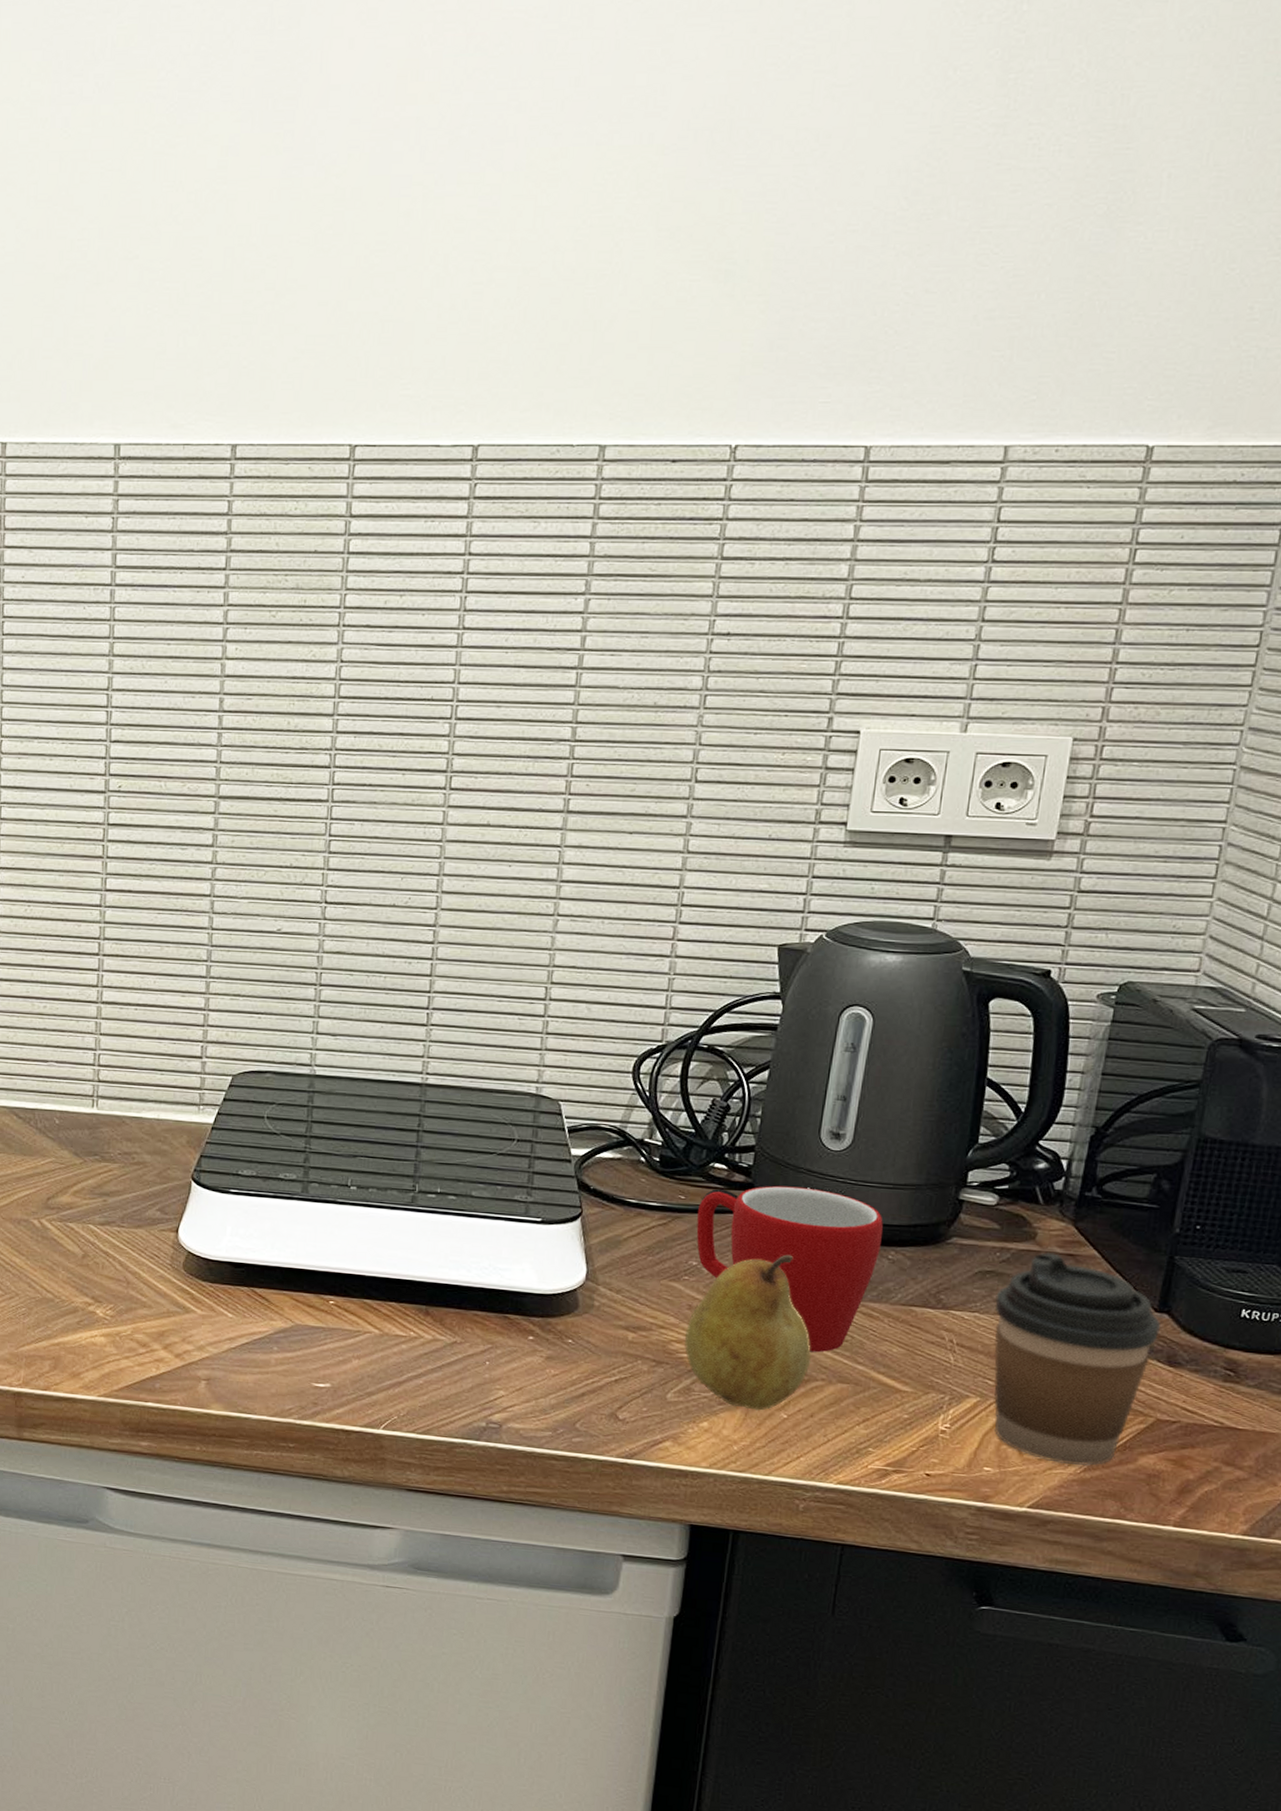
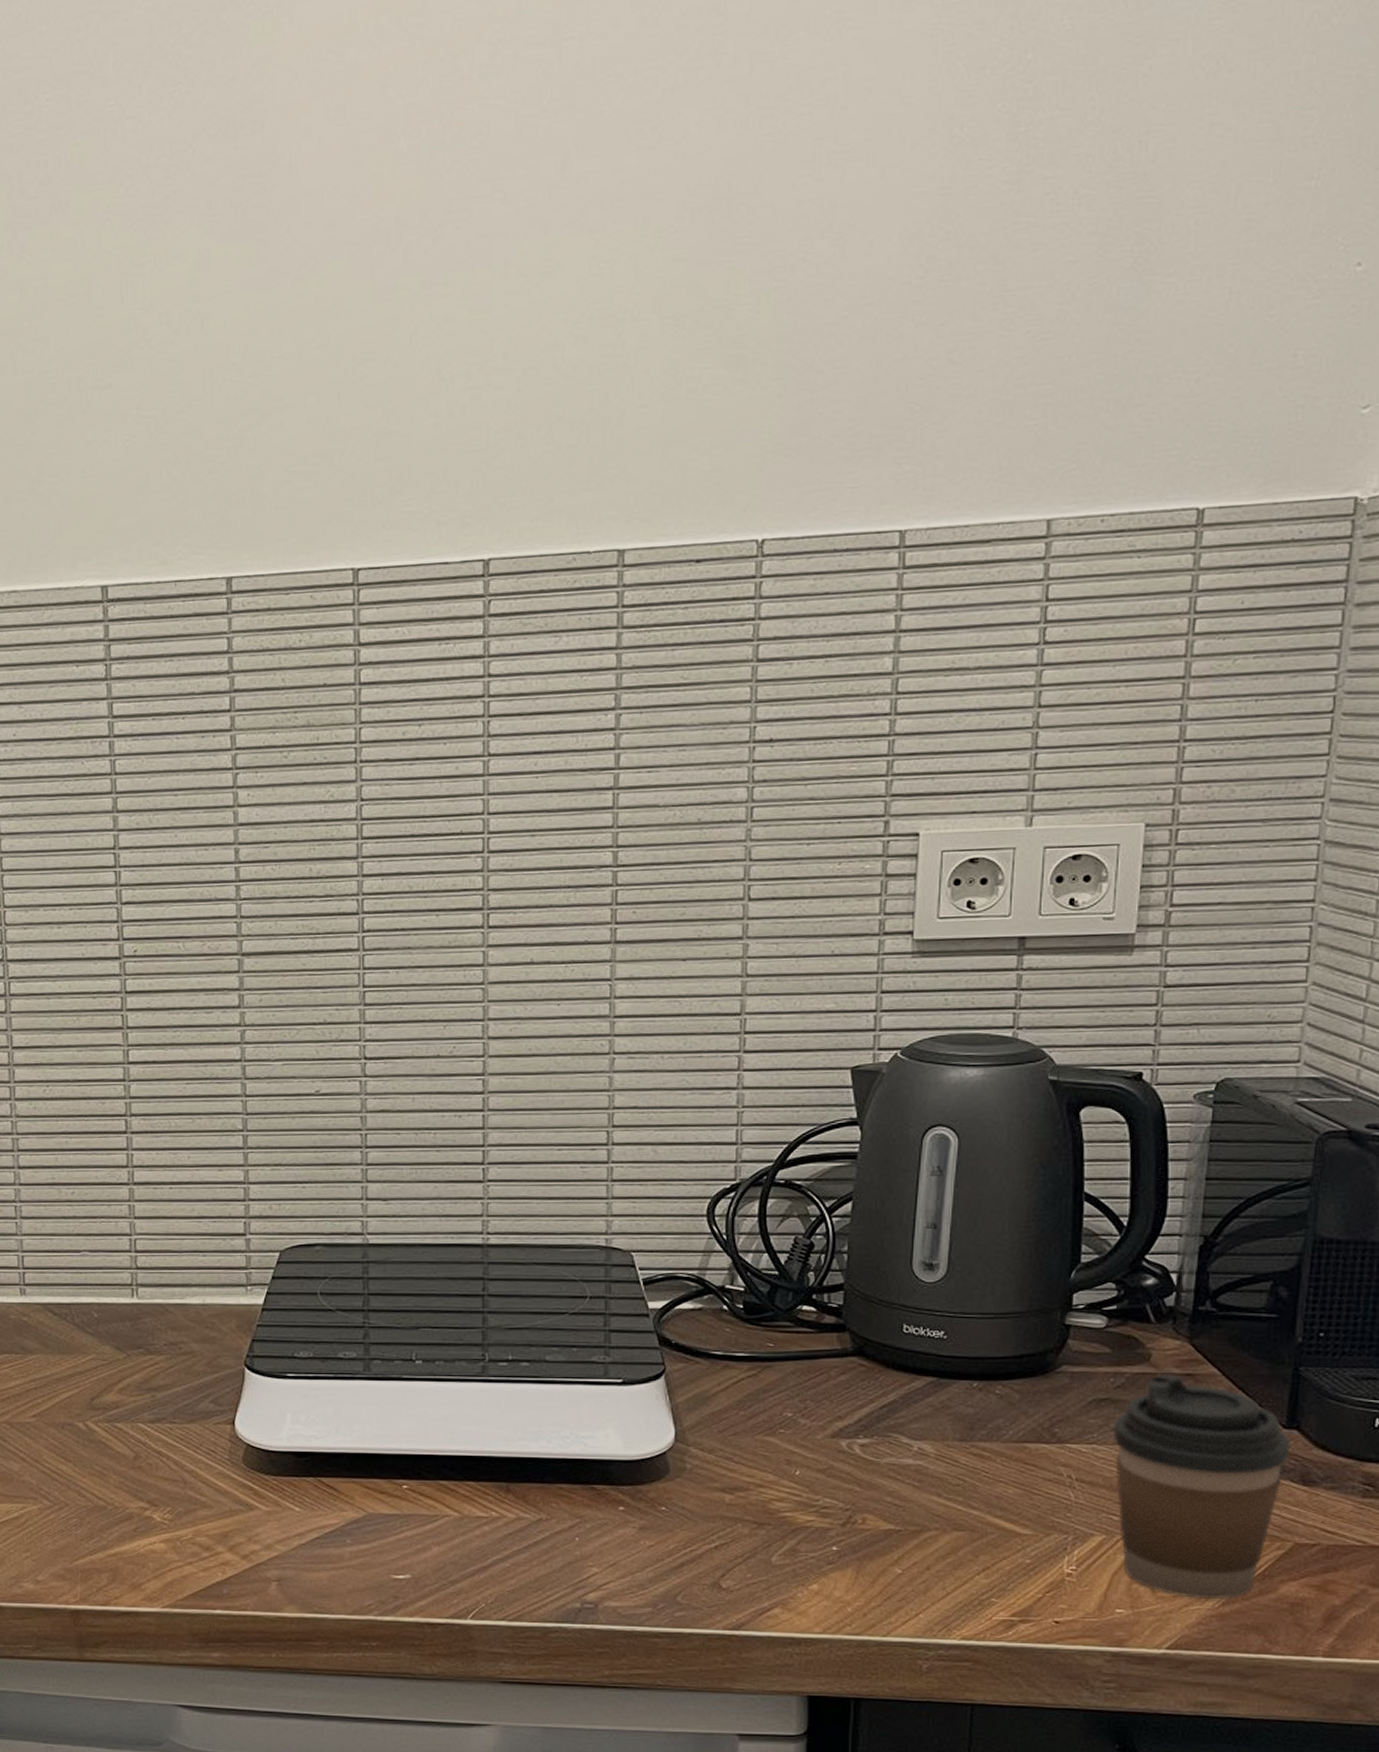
fruit: present [684,1254,811,1411] -> none [785,1397,923,1567]
mug: present [696,1185,883,1353] -> none [789,1324,987,1500]

